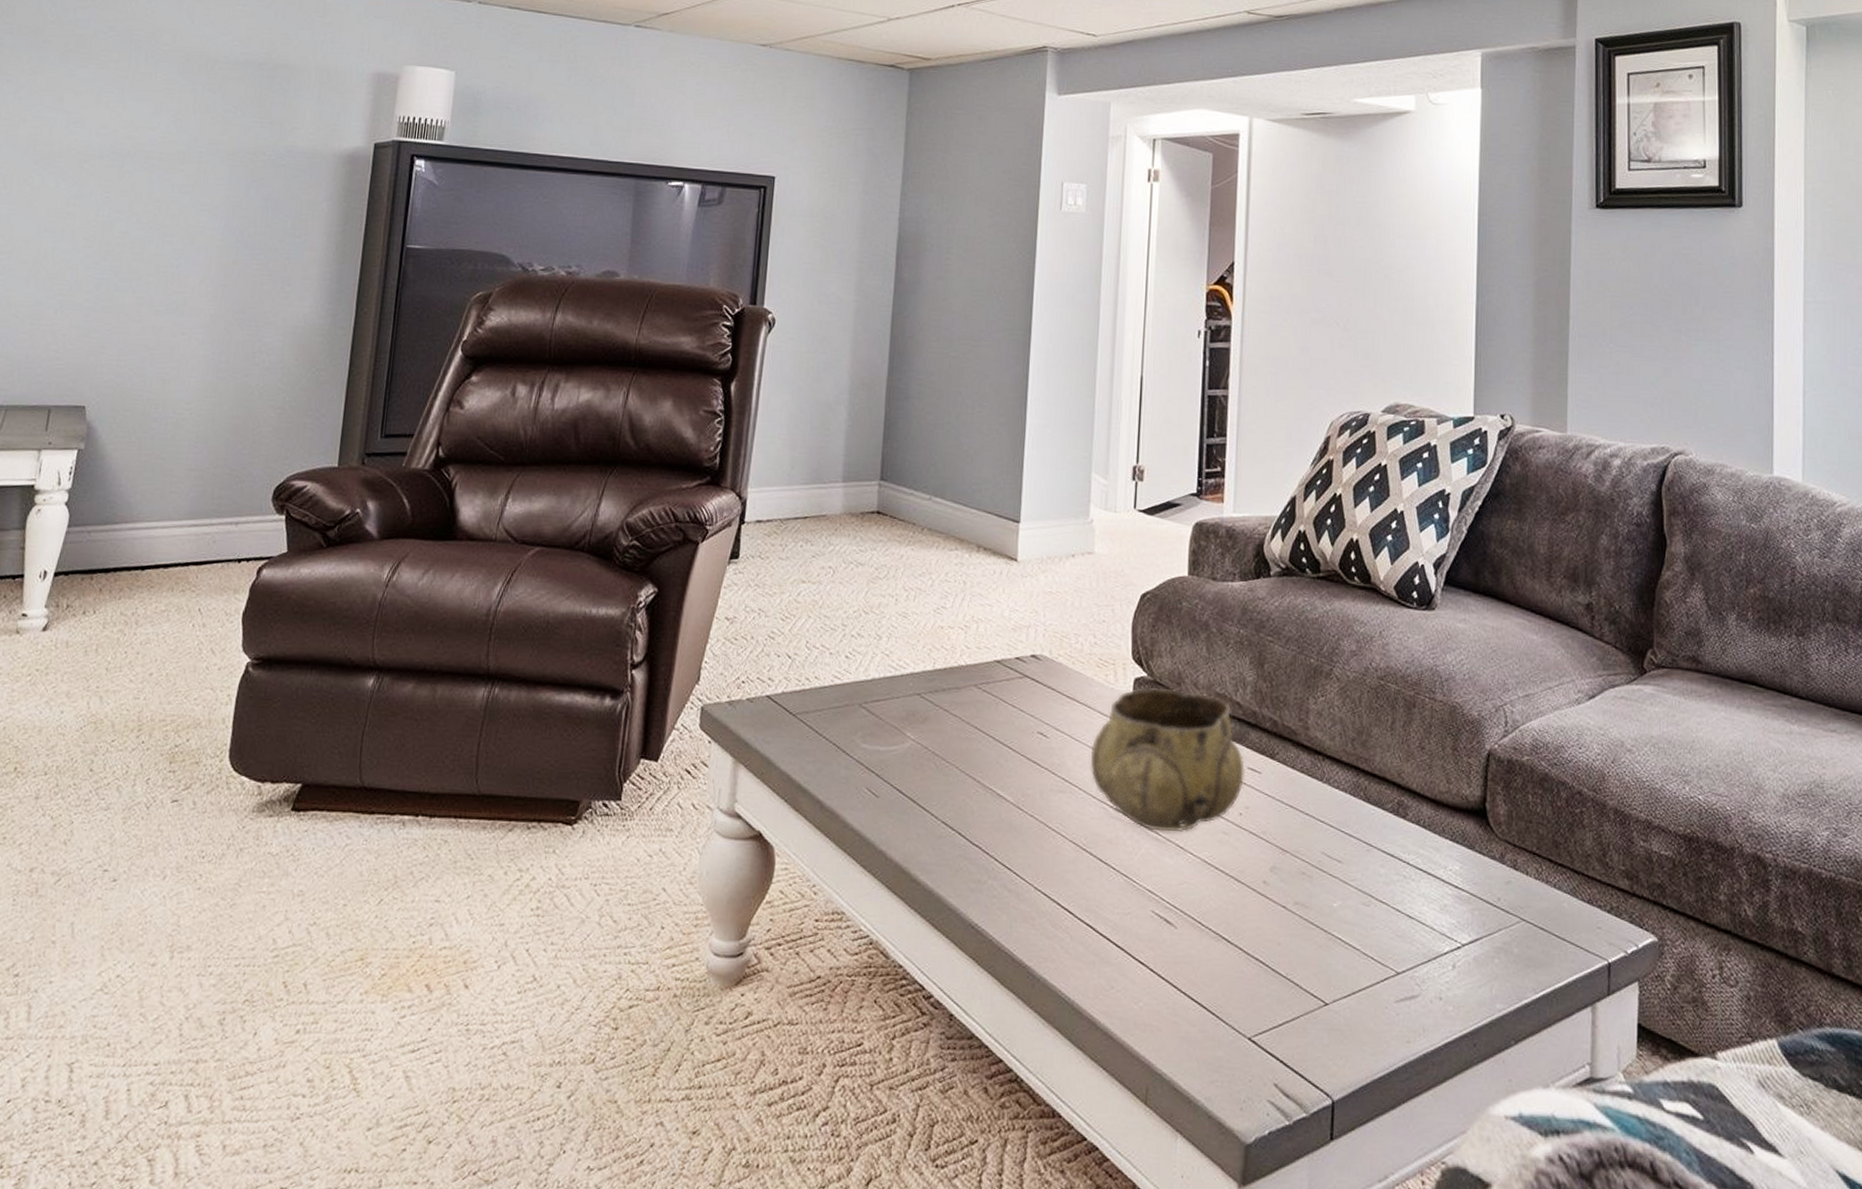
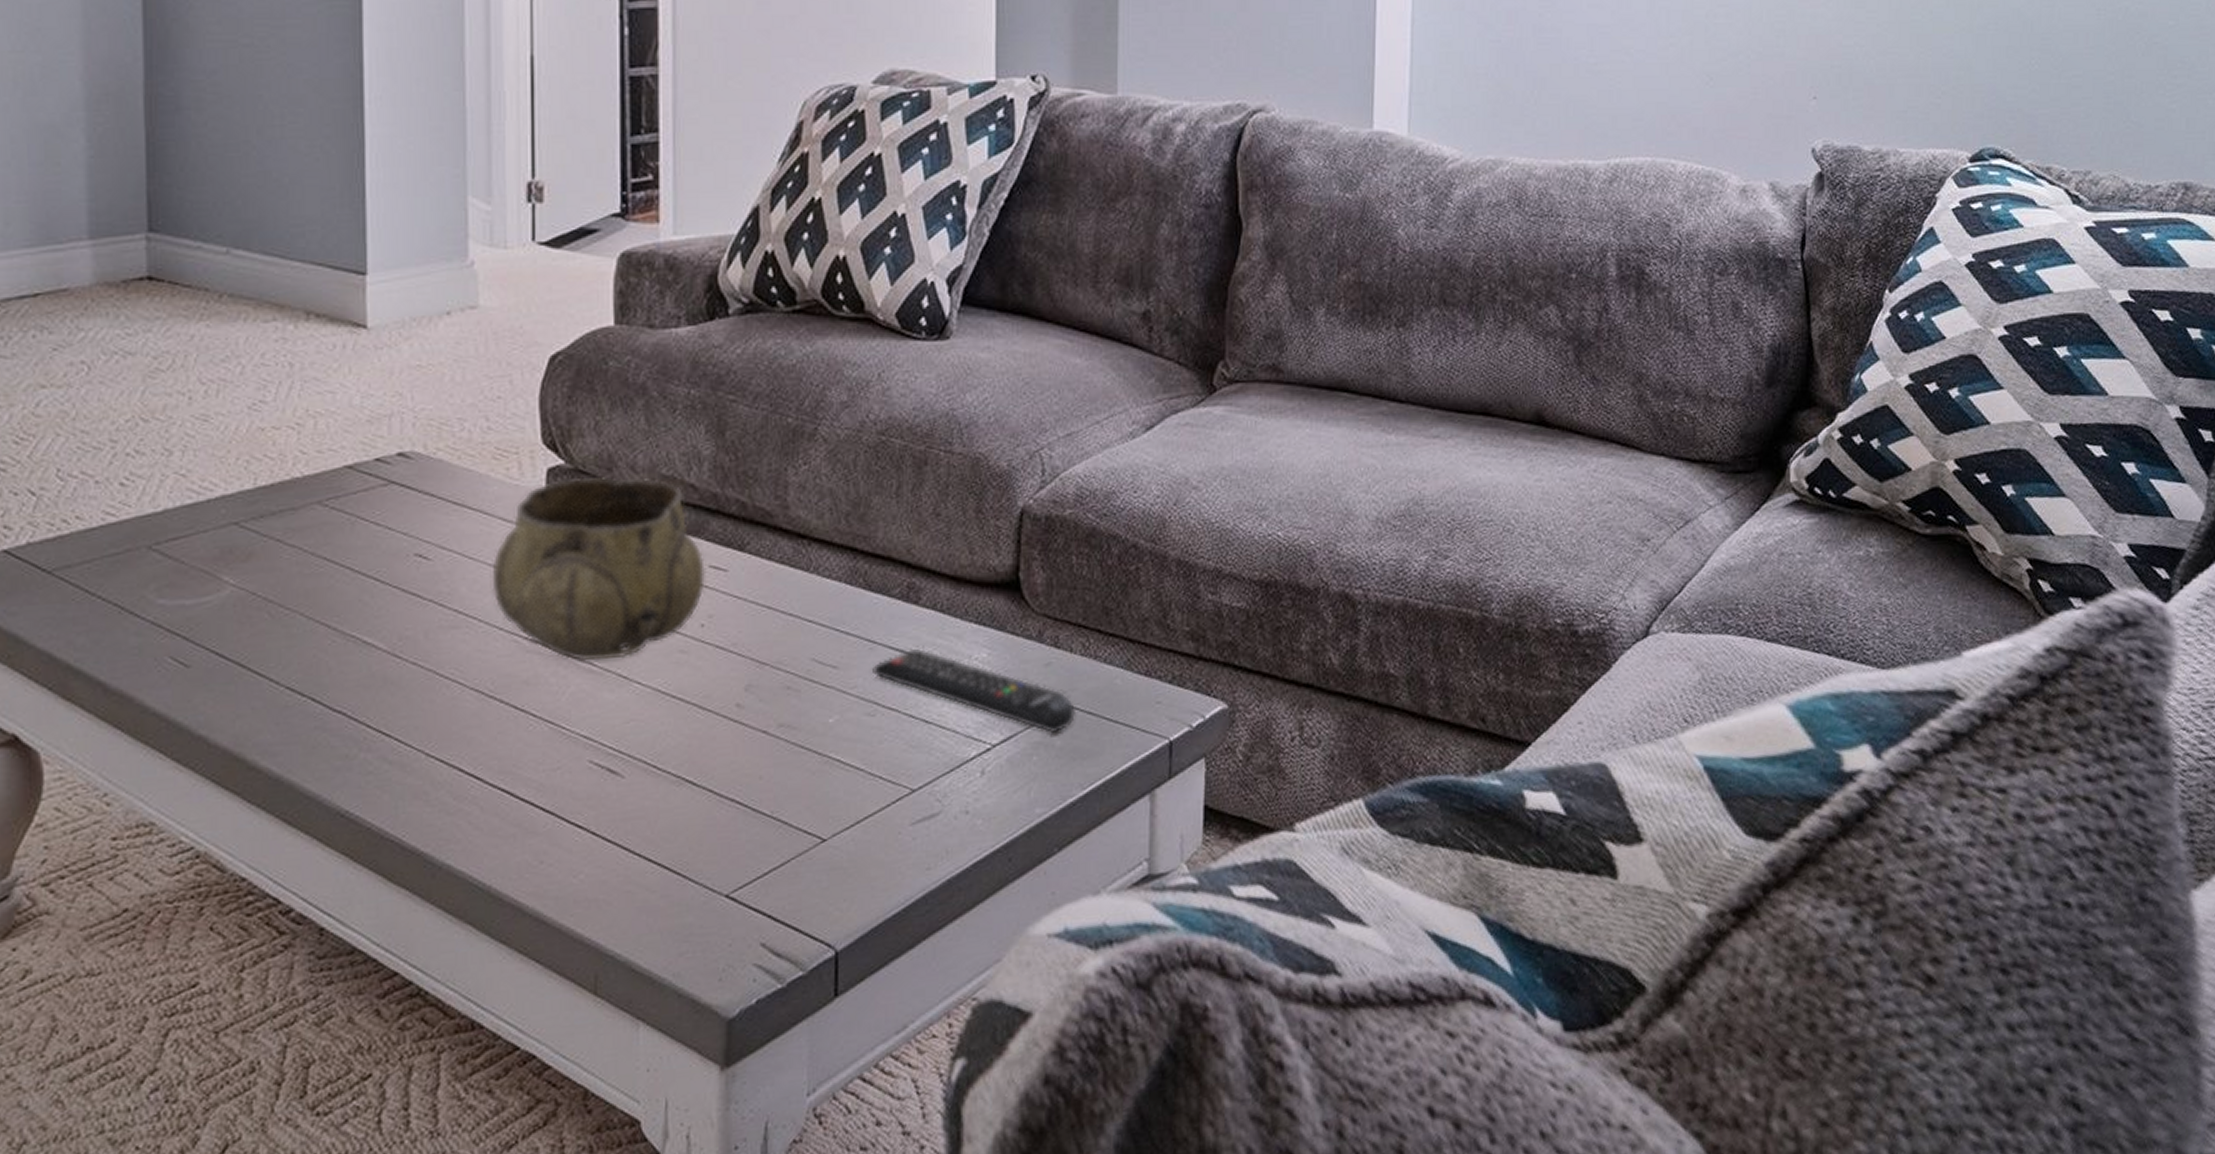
remote control: none [1369,854,1531,942] -> present [873,647,1077,734]

